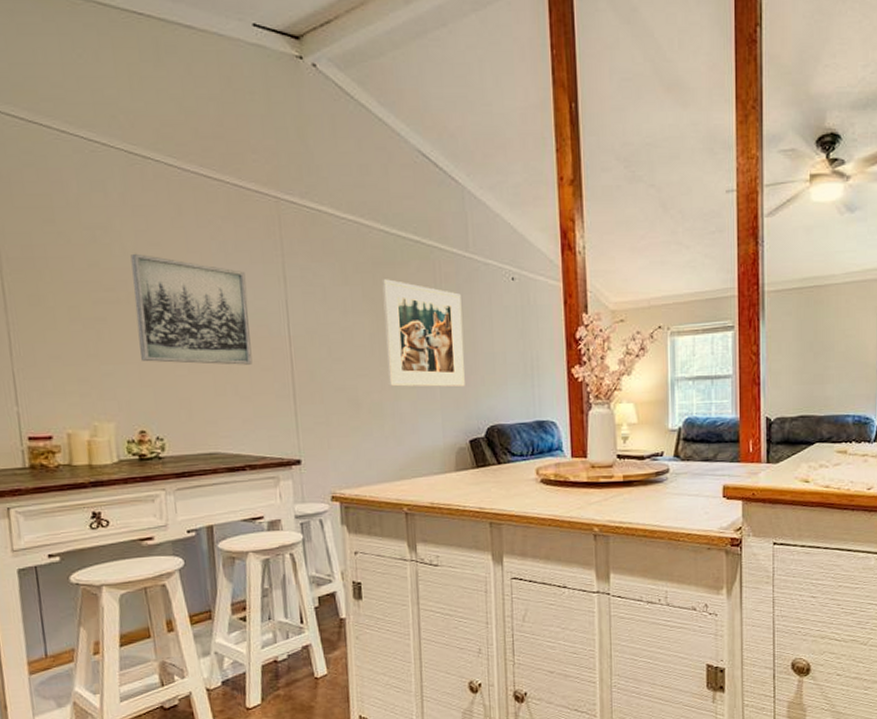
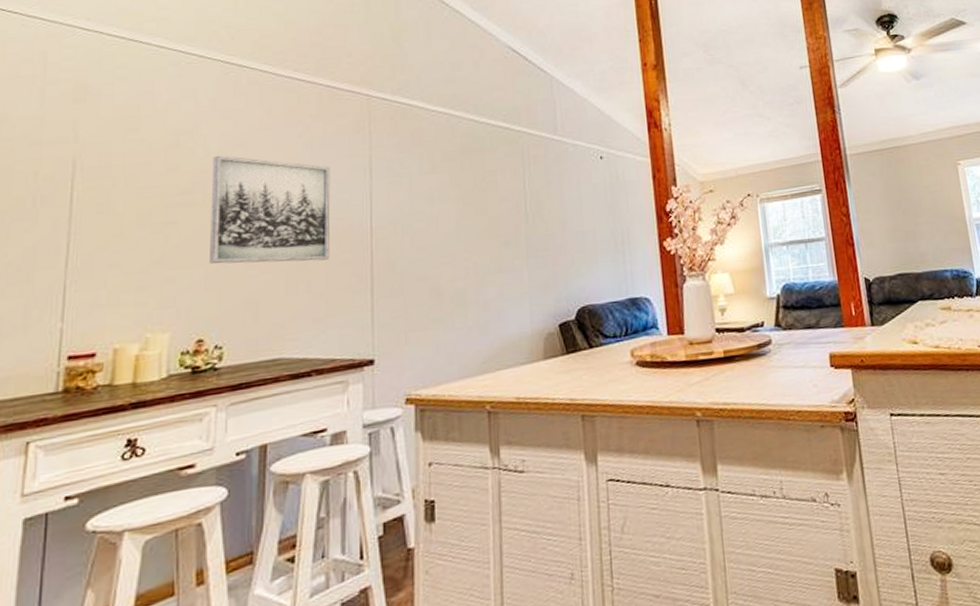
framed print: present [382,279,465,387] -> none [470,165,554,273]

